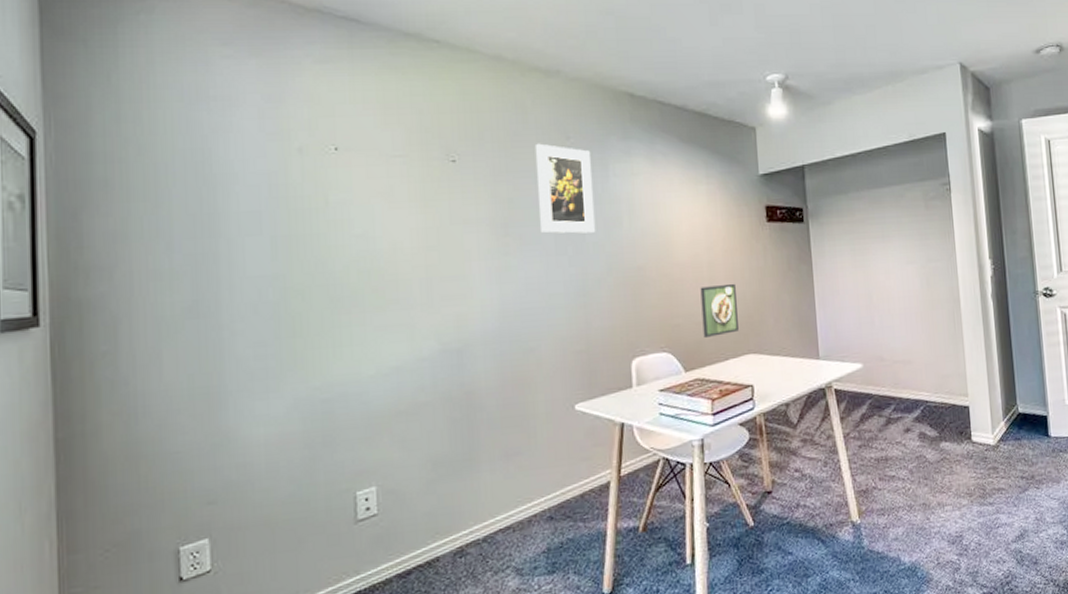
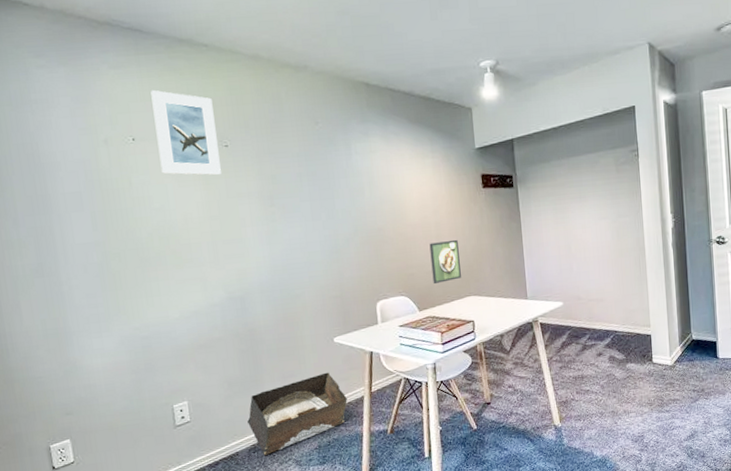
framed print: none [364,90,445,197] -> present [151,89,221,176]
storage bin: none [455,449,588,561] -> present [247,372,347,455]
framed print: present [534,143,596,234] -> none [290,128,343,203]

